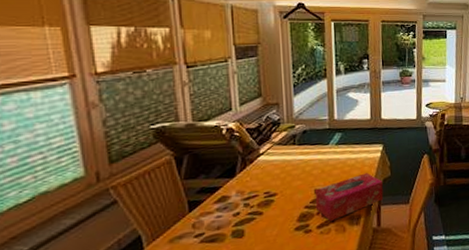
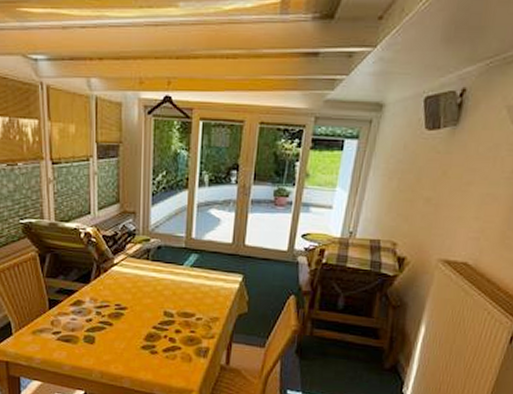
tissue box: present [314,173,384,221] -> none [163,304,237,348]

